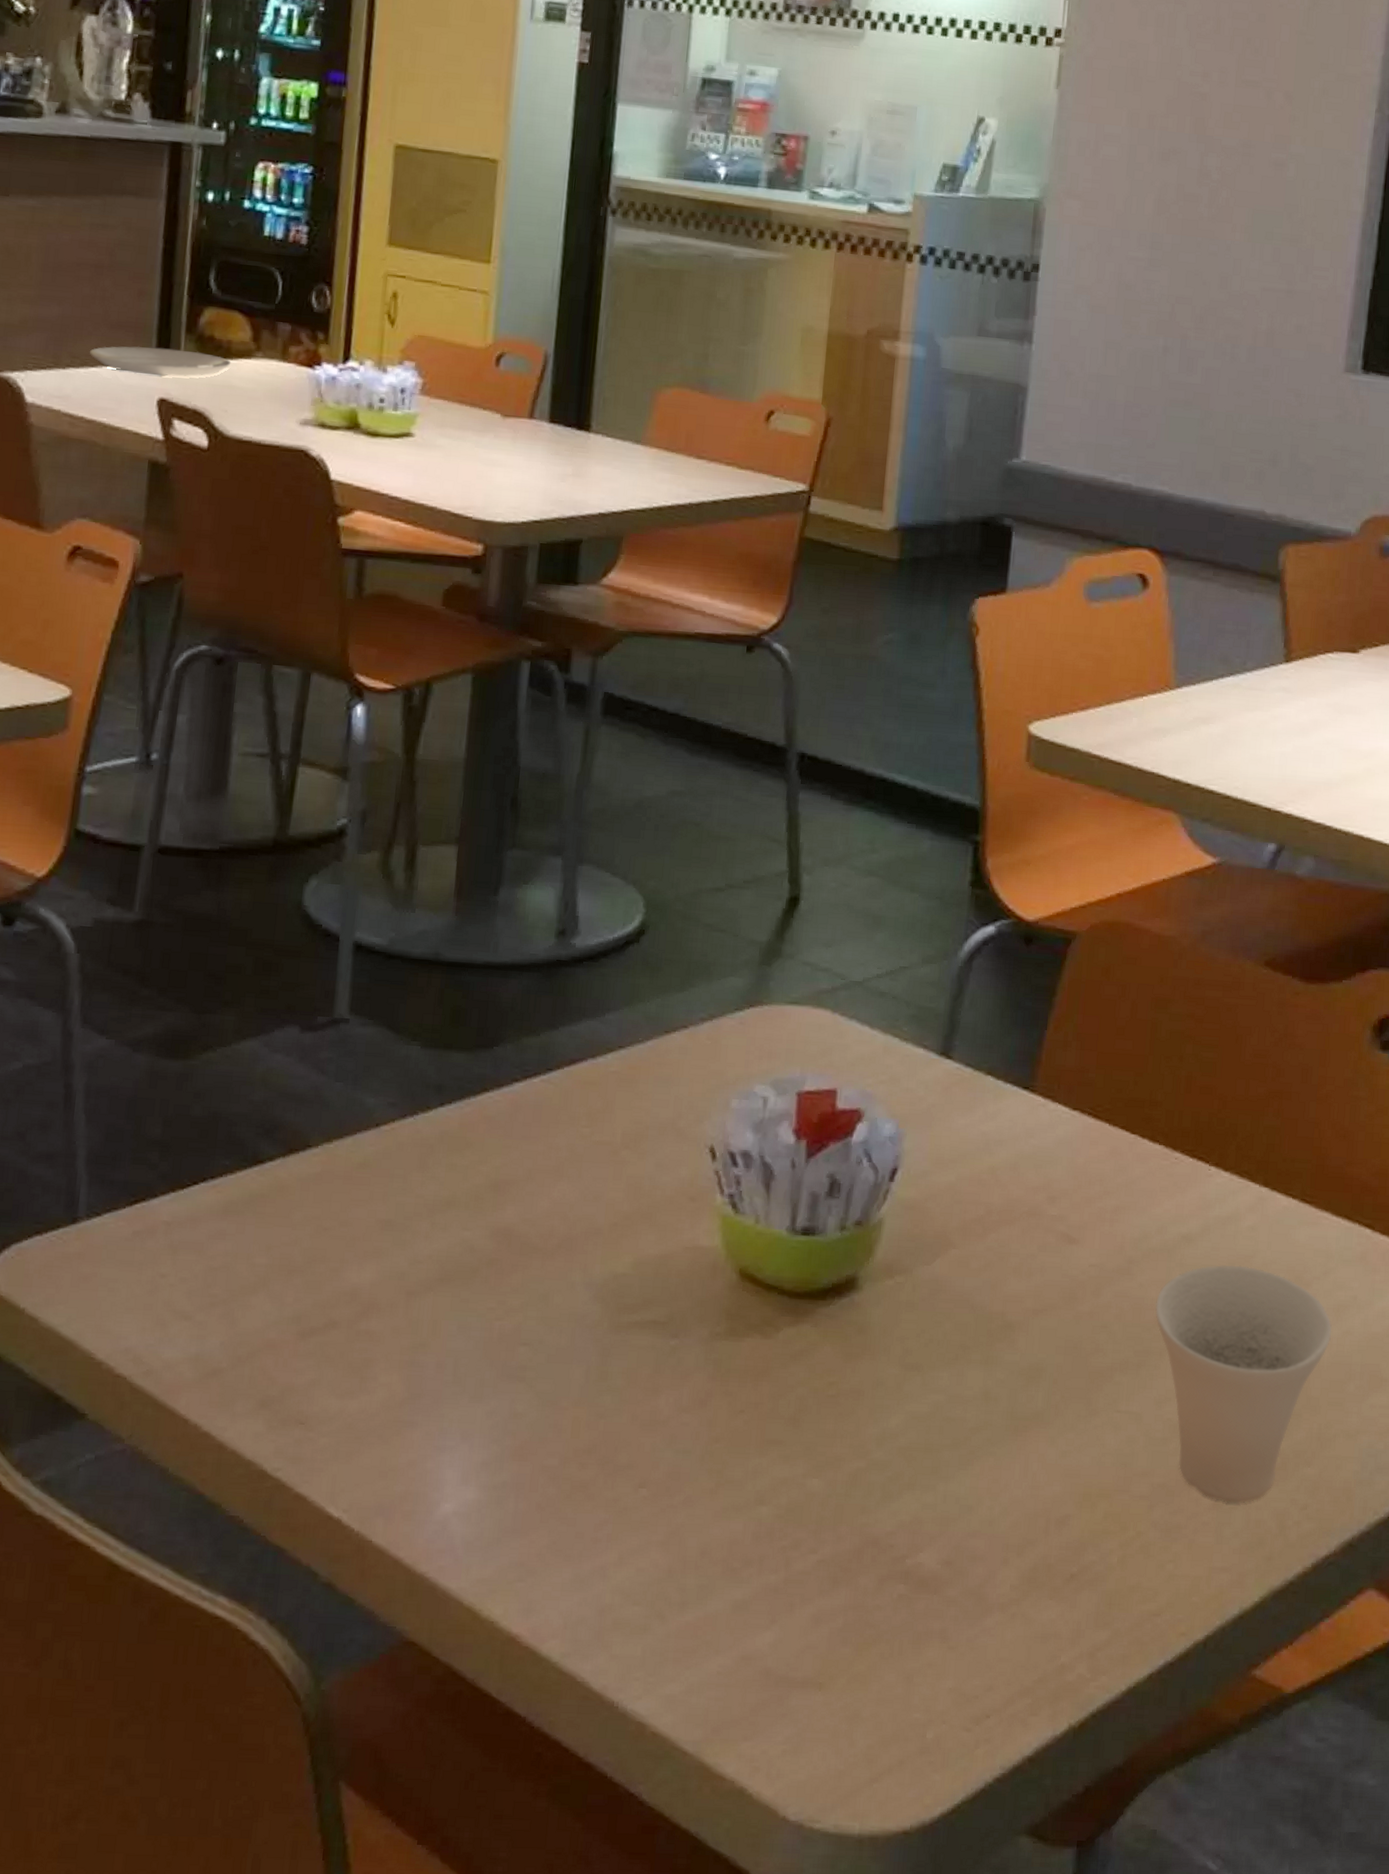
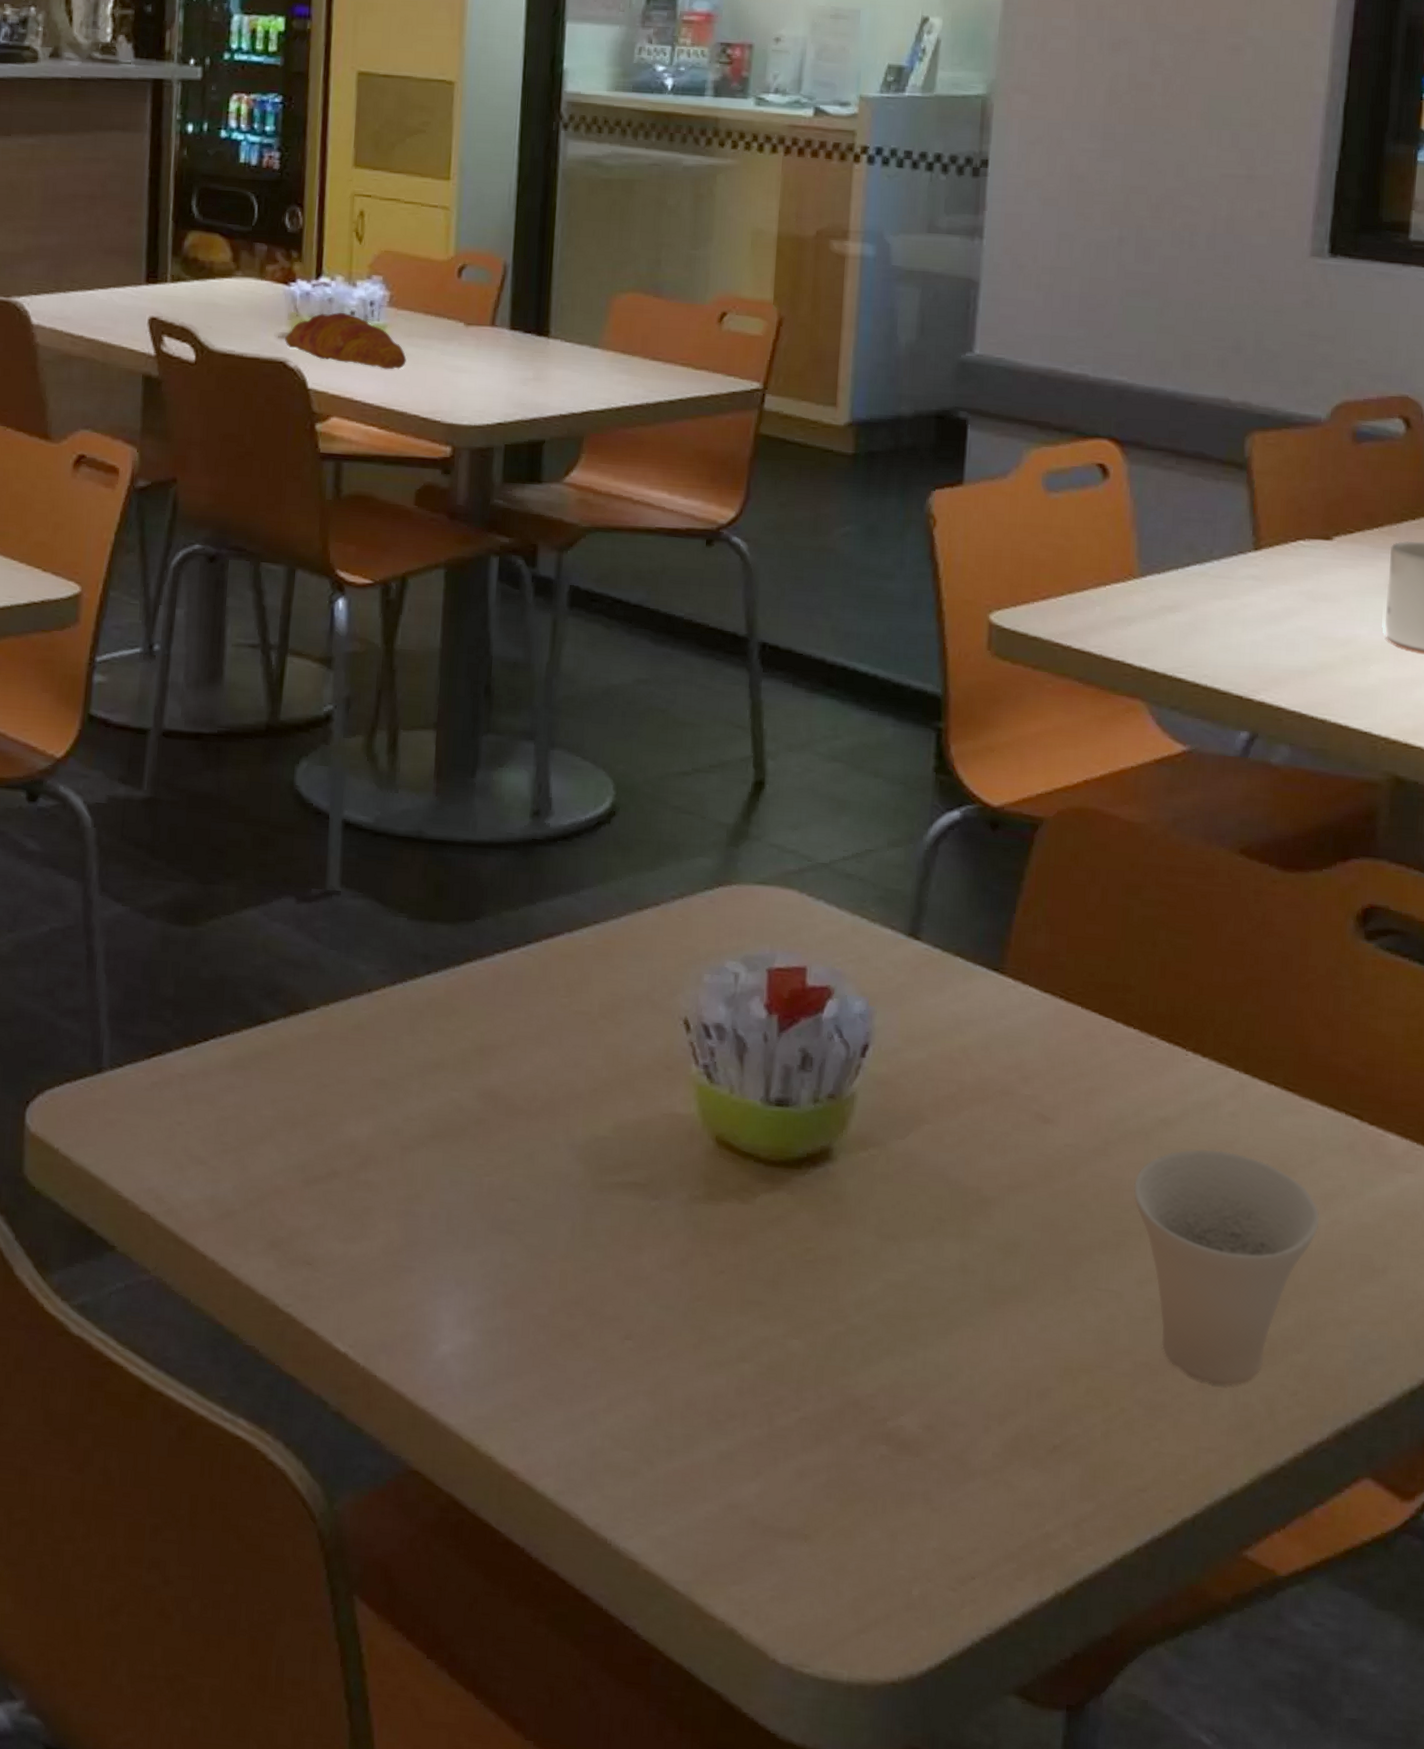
plate: present [89,346,231,377] -> none [86,270,214,297]
croissant: none [306,399,438,462] -> present [284,312,407,370]

